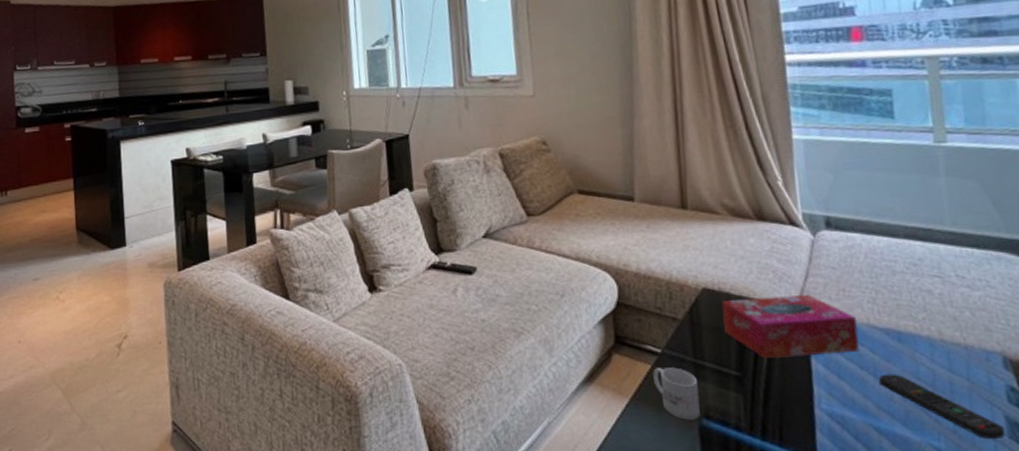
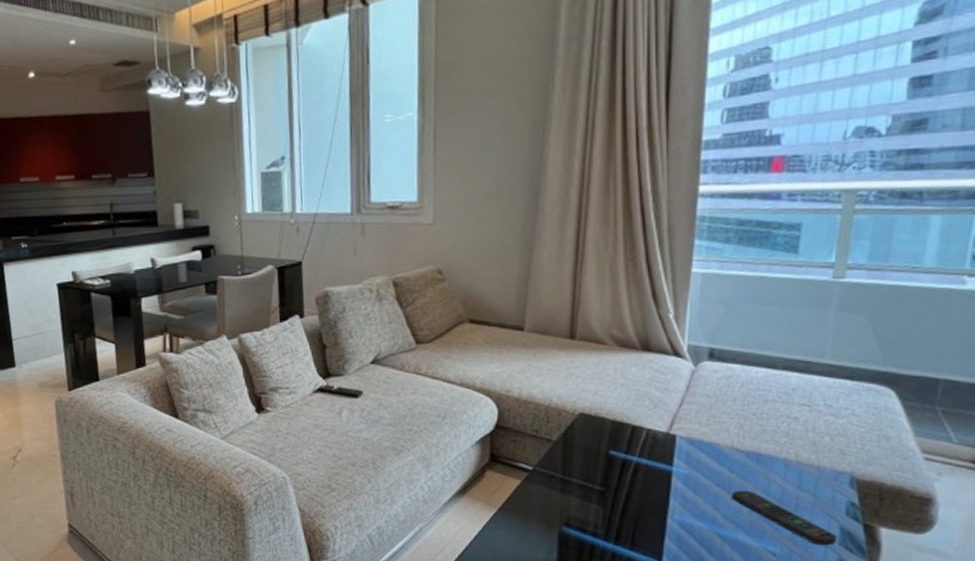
mug: present [653,367,700,420] -> none [522,482,563,527]
tissue box: present [722,294,860,358] -> none [595,419,721,475]

